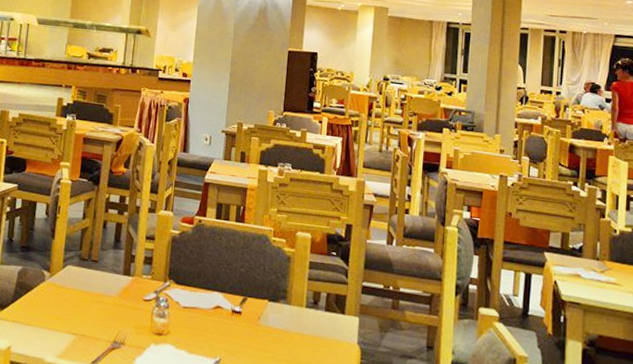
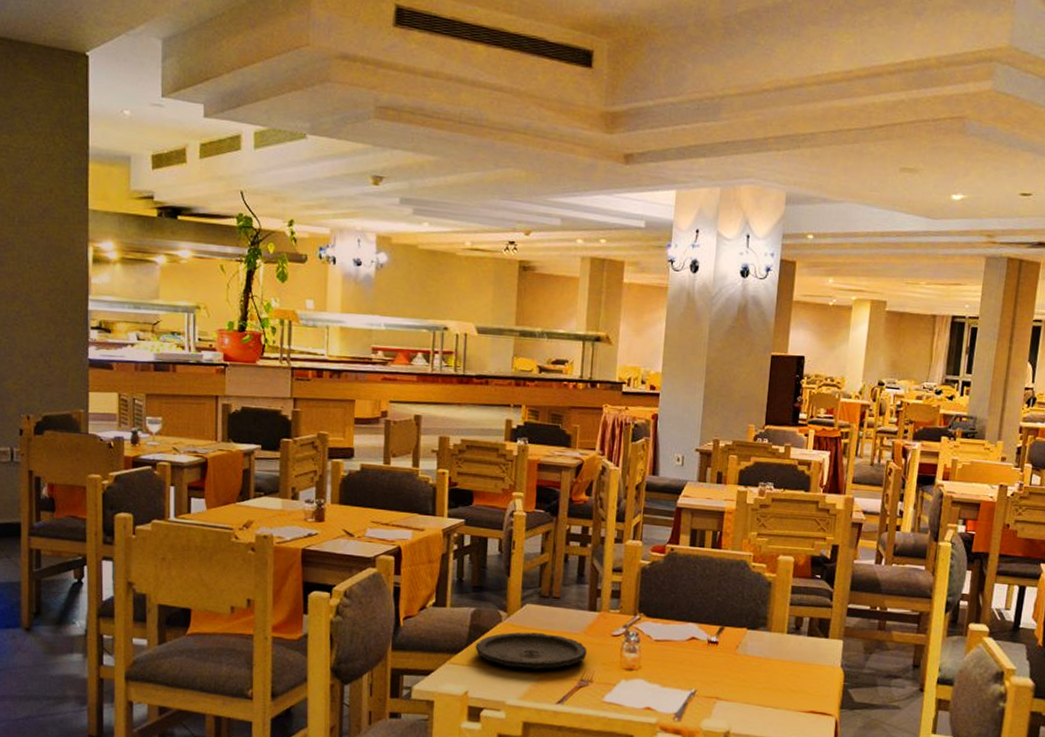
plate: none [19,291,121,329] -> present [475,632,587,670]

